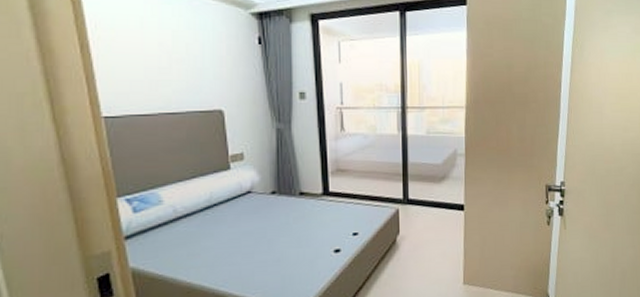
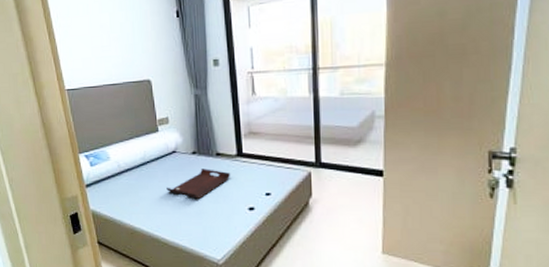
serving tray: none [238,210,316,244] -> present [166,169,231,199]

